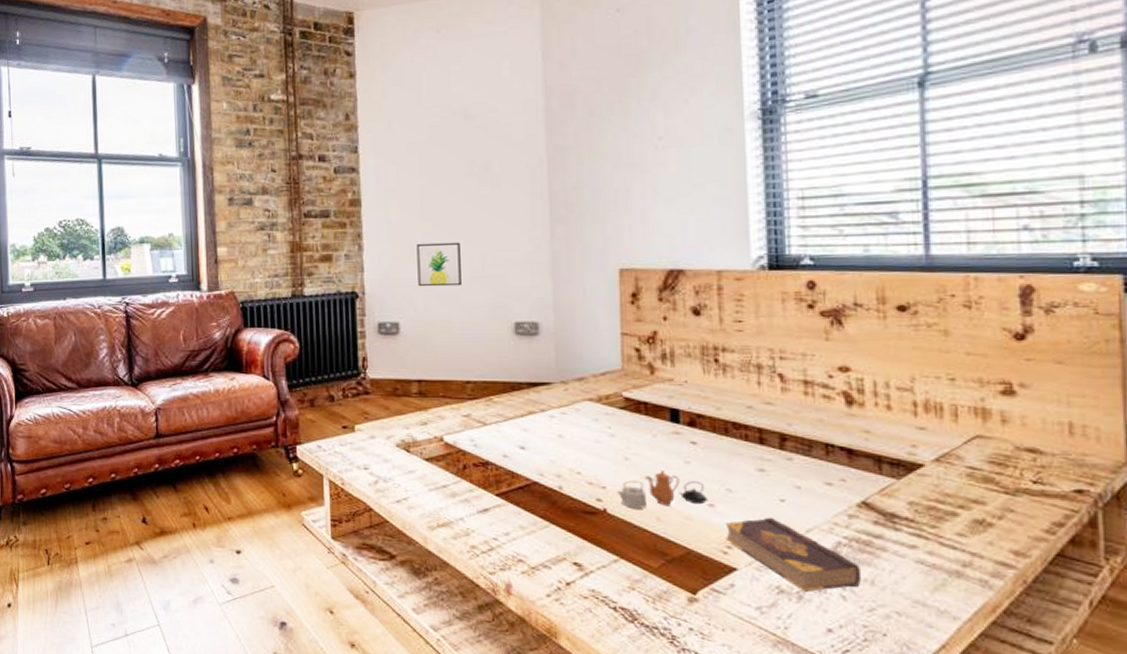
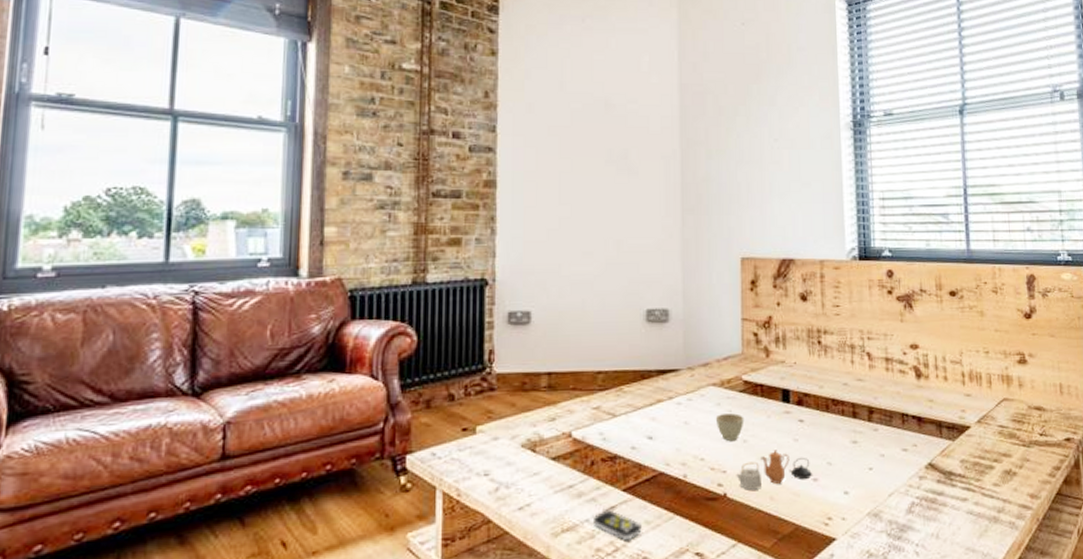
wall art: present [416,242,462,287] -> none [553,228,596,274]
remote control: none [467,511,516,543] -> present [592,510,642,541]
cup: none [592,430,626,457] -> present [715,413,744,441]
book: present [725,517,862,592] -> none [826,485,930,553]

